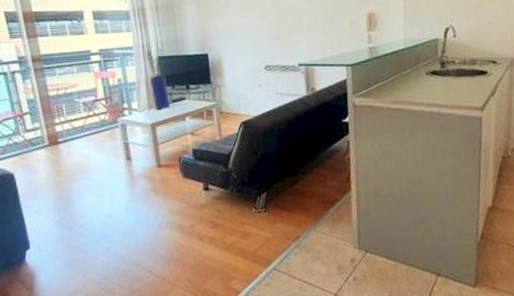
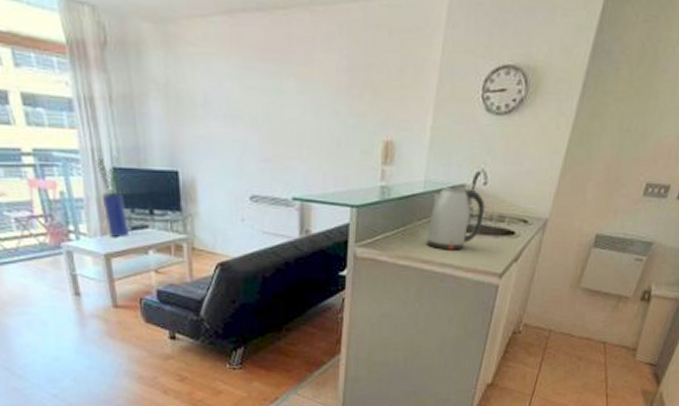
kettle: none [412,40,459,93] -> present [427,185,485,250]

